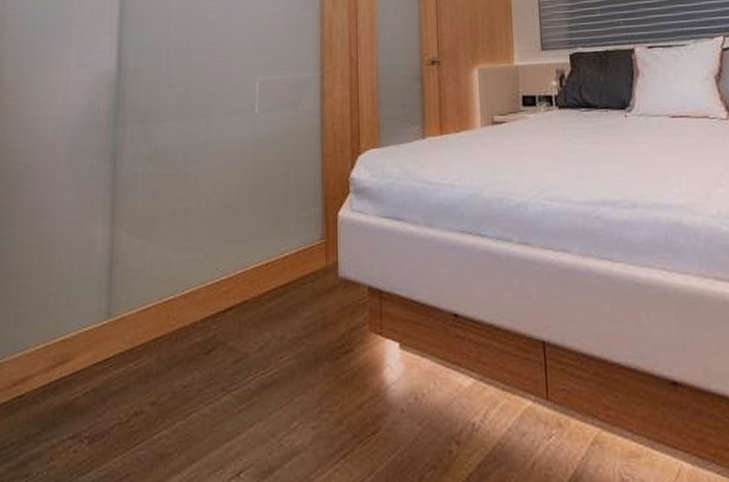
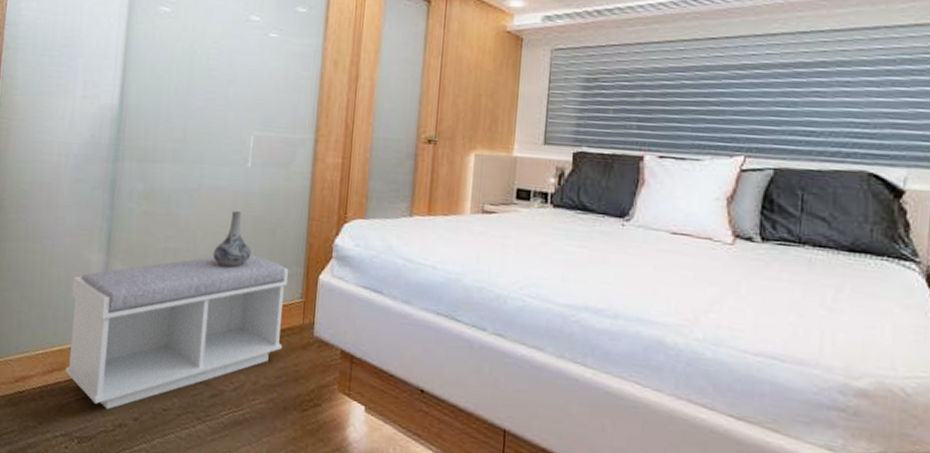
bench: none [70,201,307,398] -> present [65,254,289,410]
decorative vase: none [225,158,266,219] -> present [213,210,251,267]

